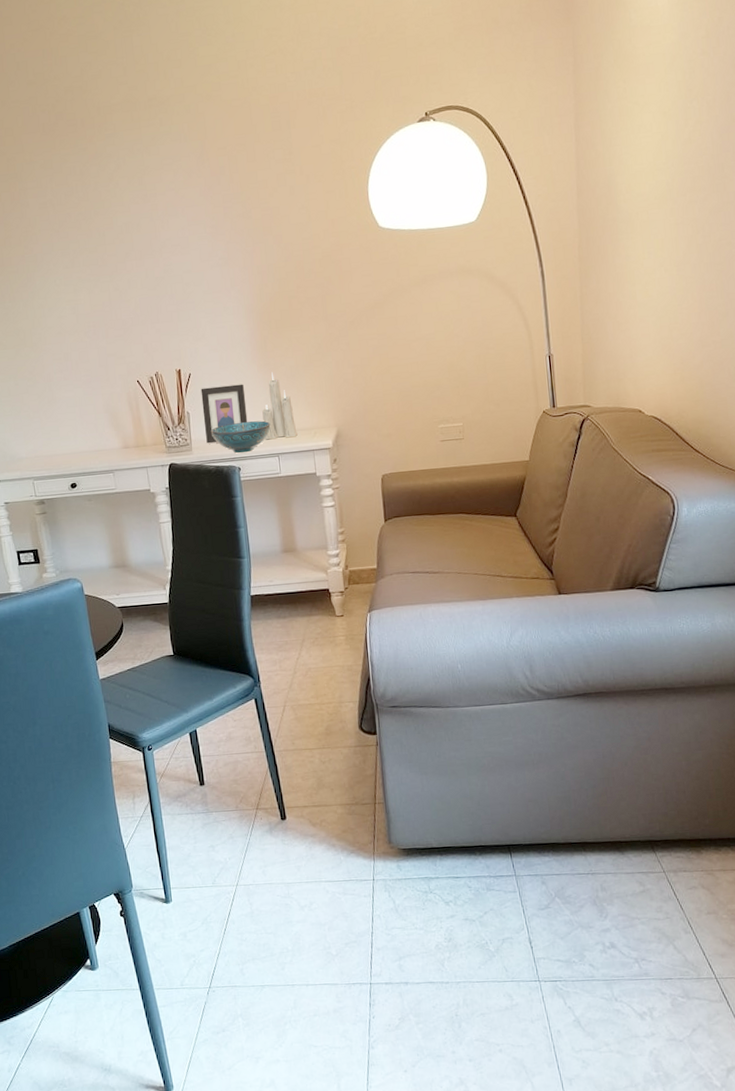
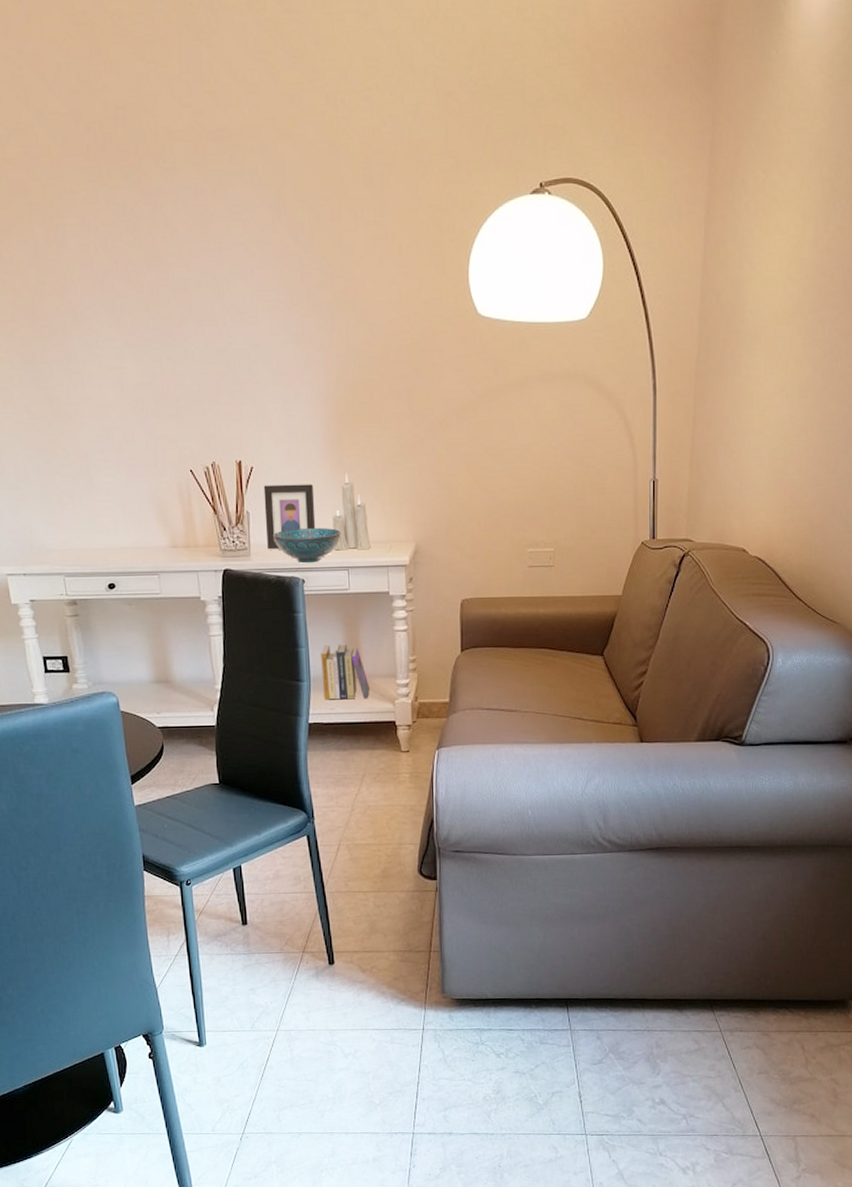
books: none [258,523,304,574] -> present [321,645,369,700]

